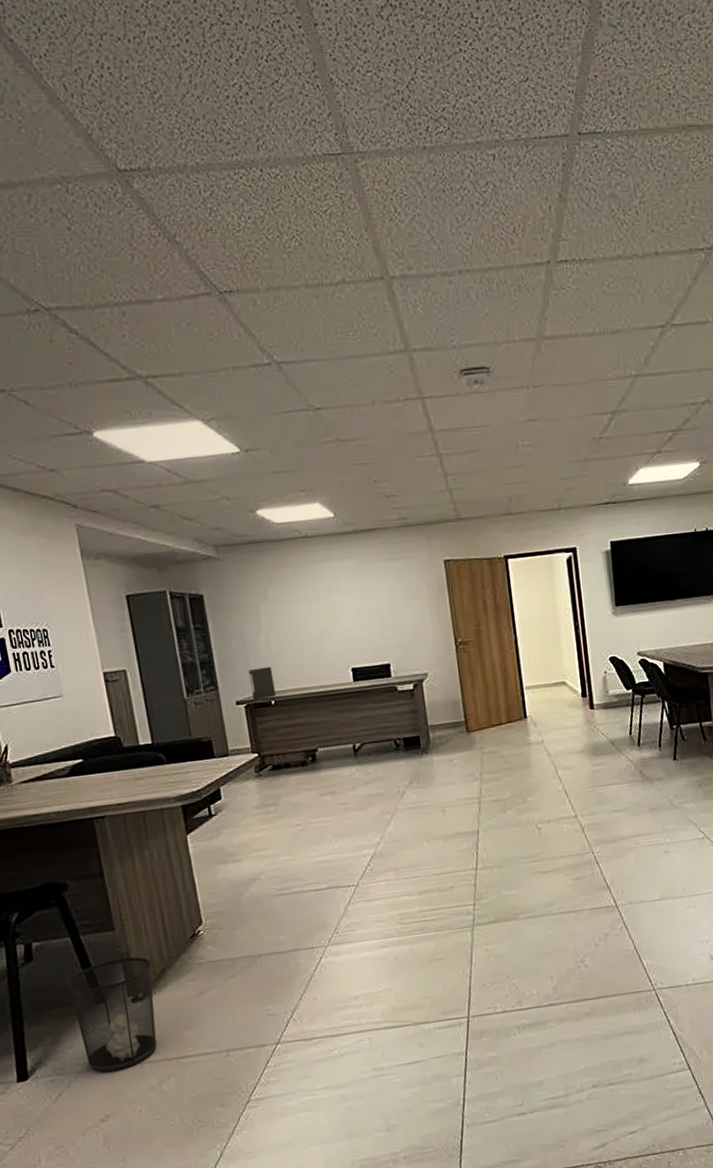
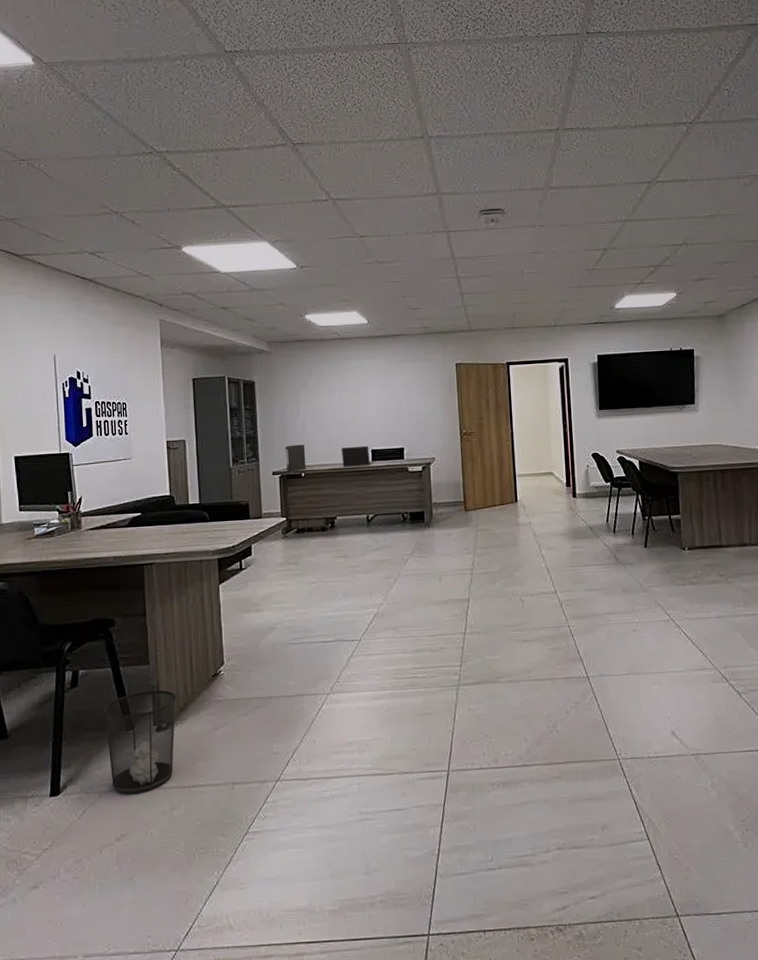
laptop: none [315,663,355,691] -> present [341,445,373,467]

